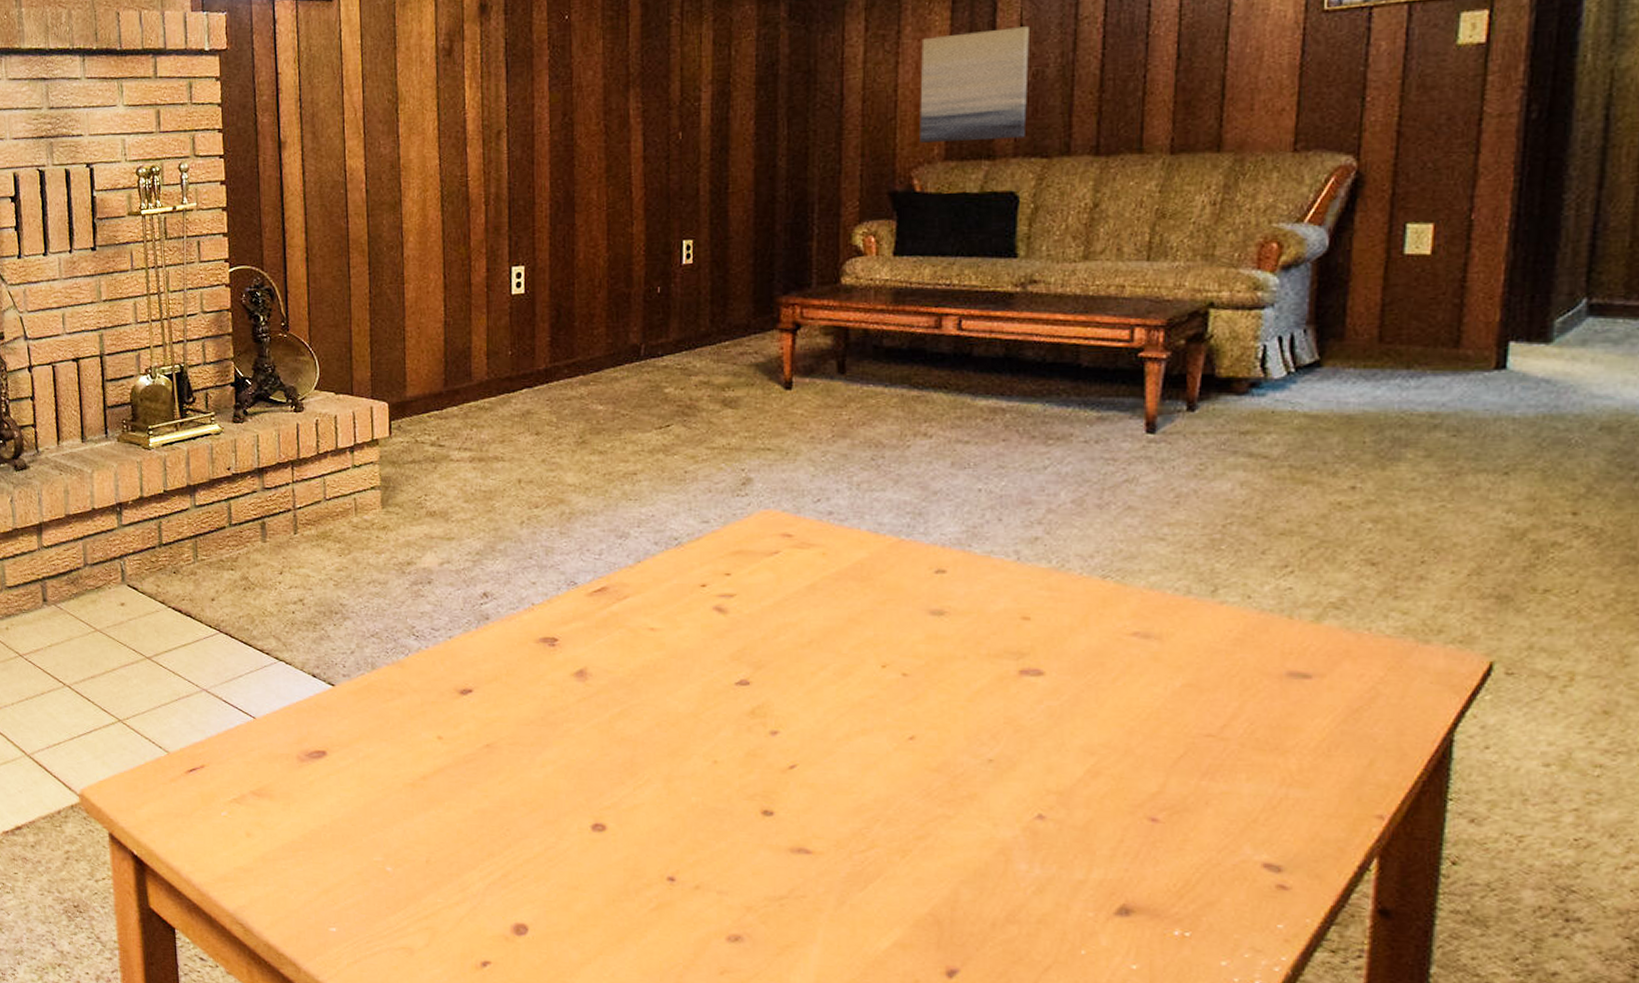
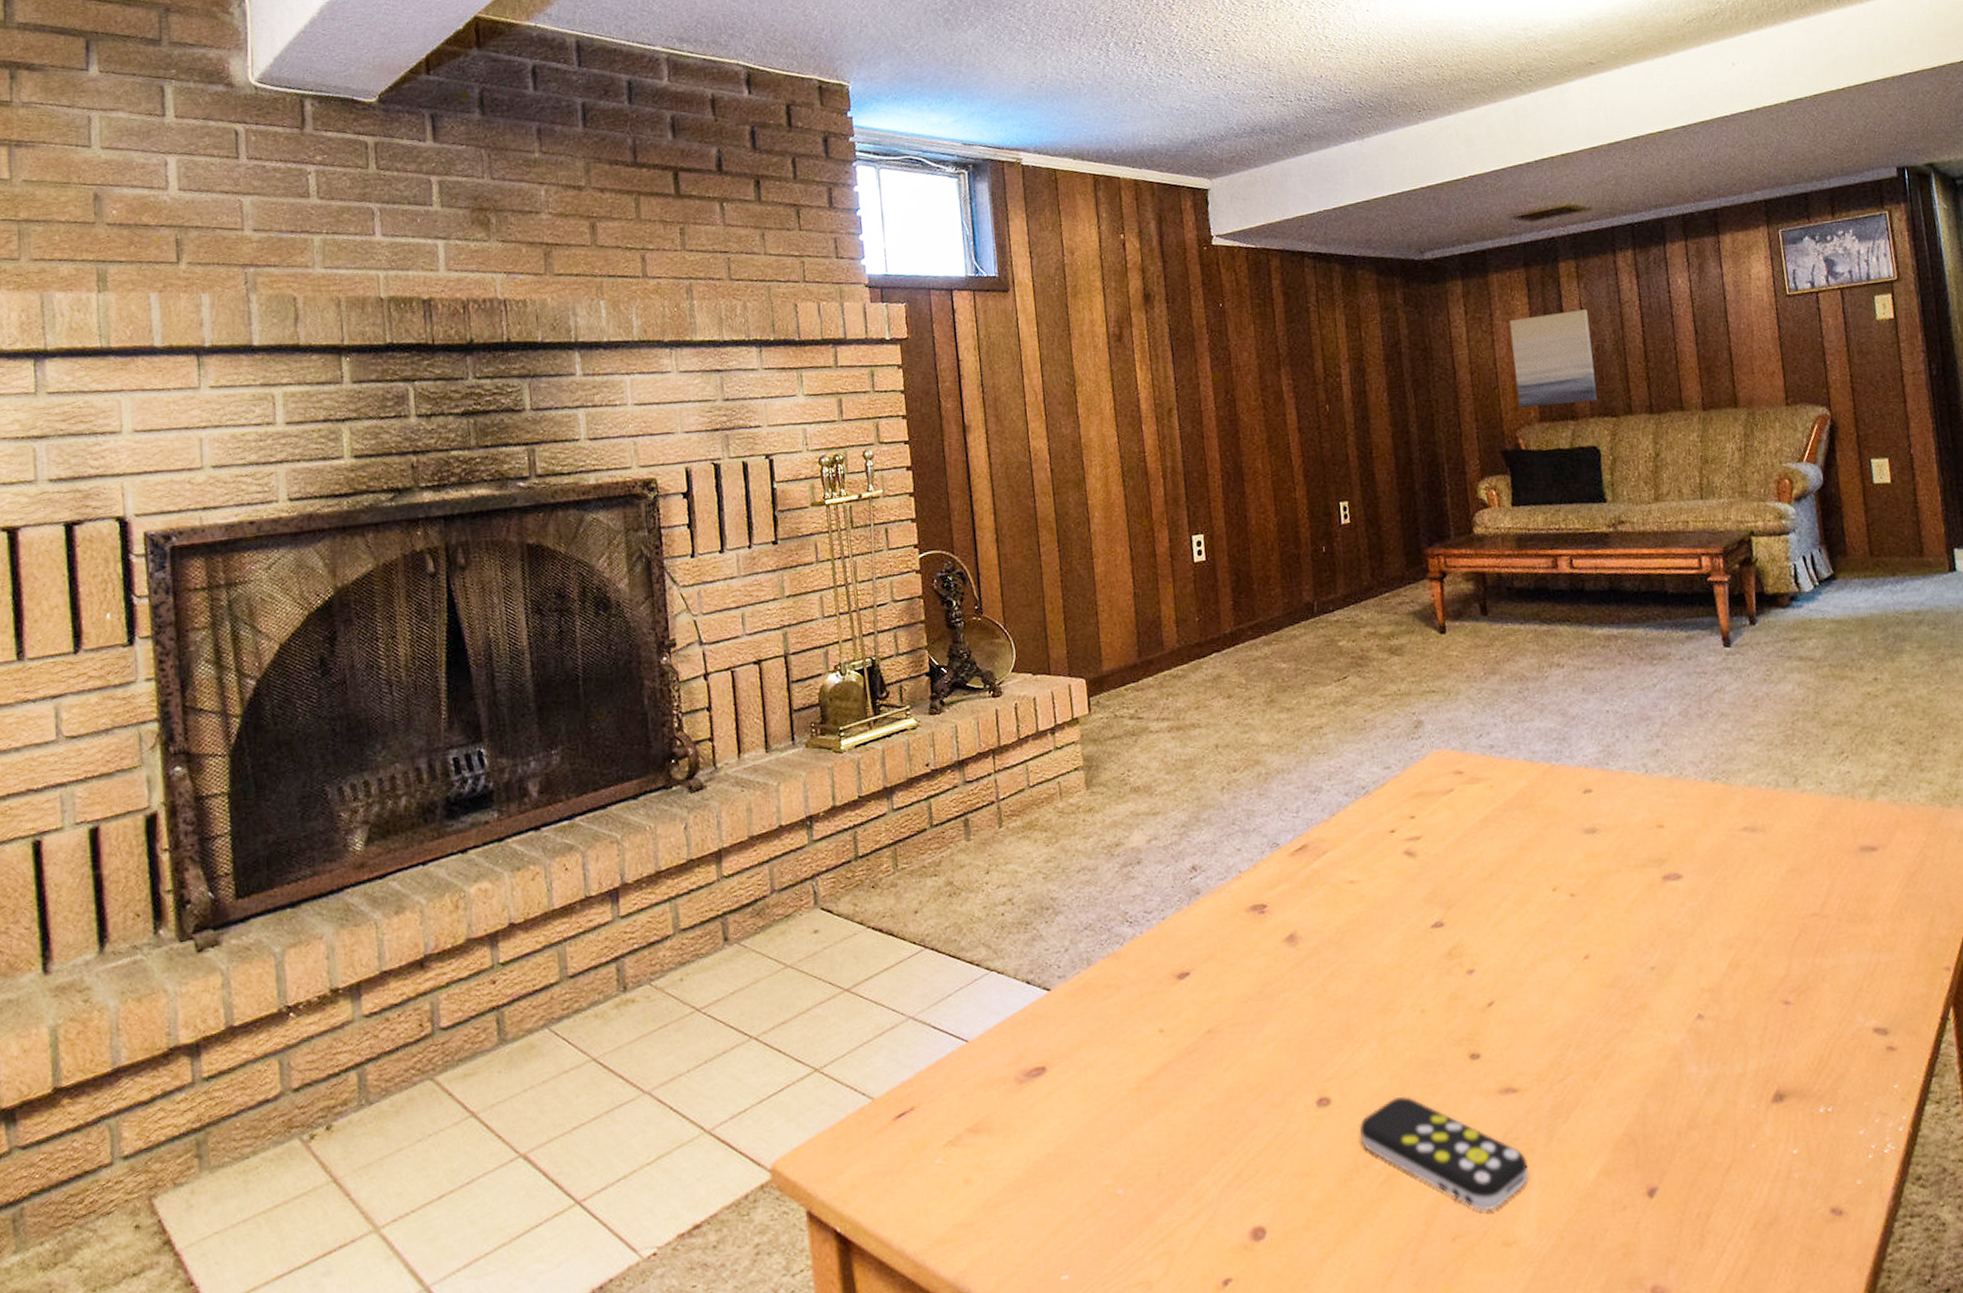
remote control: none [634,836,813,955] -> present [1360,1096,1529,1212]

